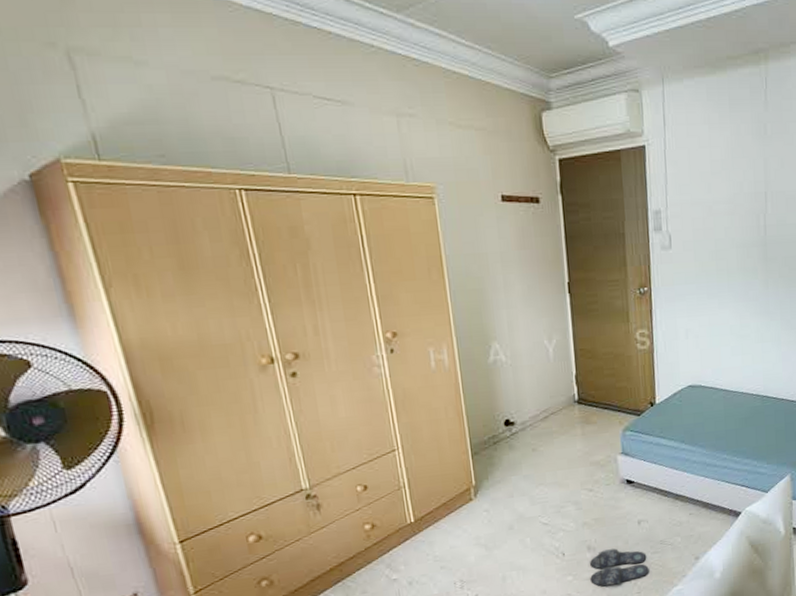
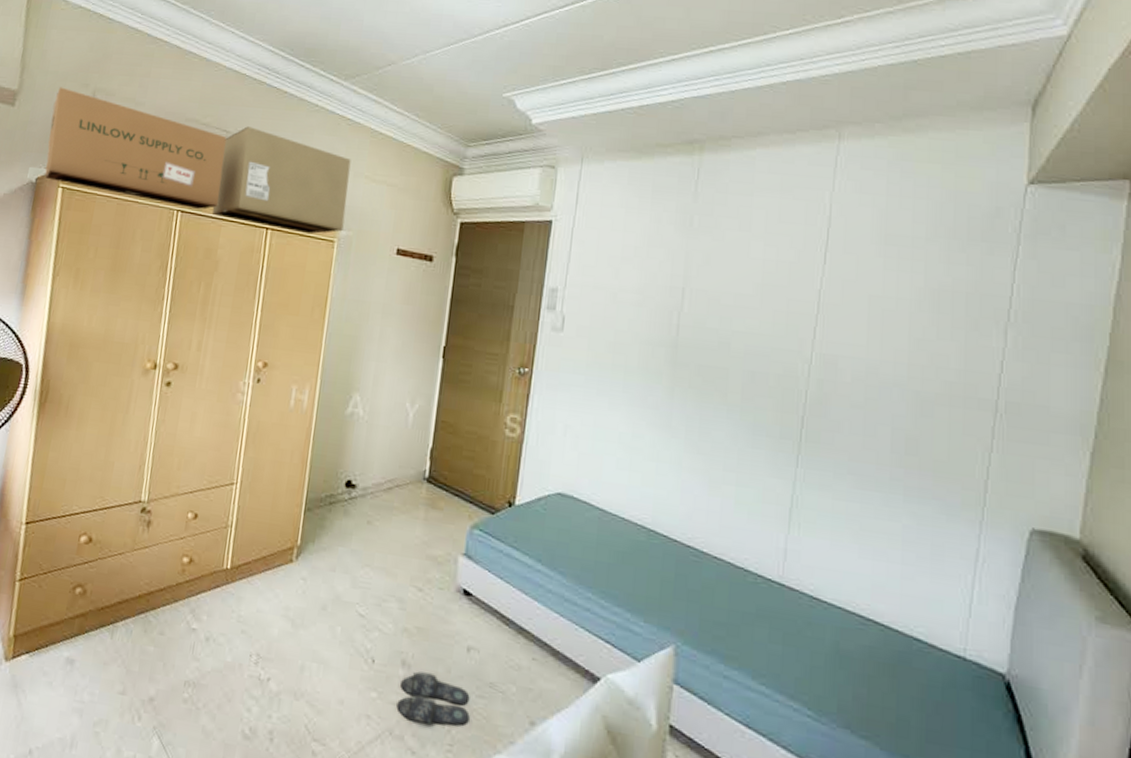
box: none [11,49,288,184] -> present [44,87,227,210]
box: none [271,79,440,194] -> present [211,126,351,235]

